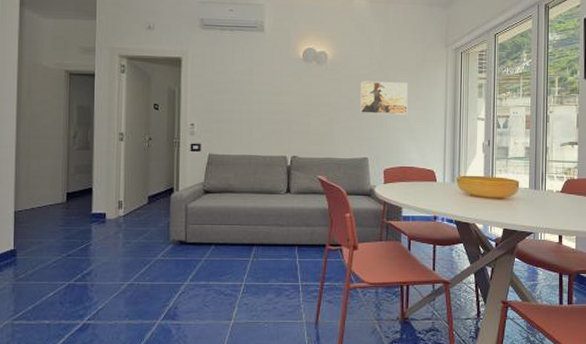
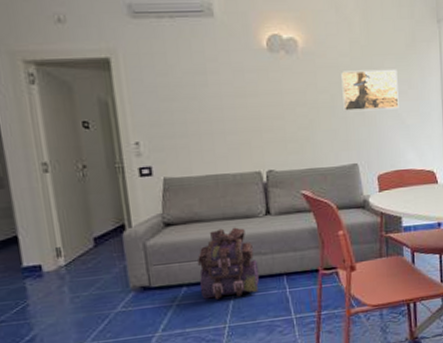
backpack: none [225,200,276,260] -> present [197,227,260,299]

